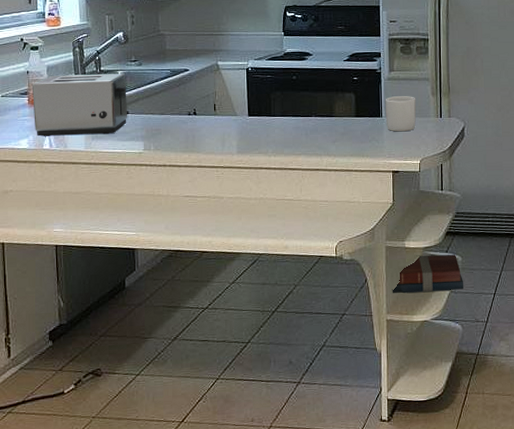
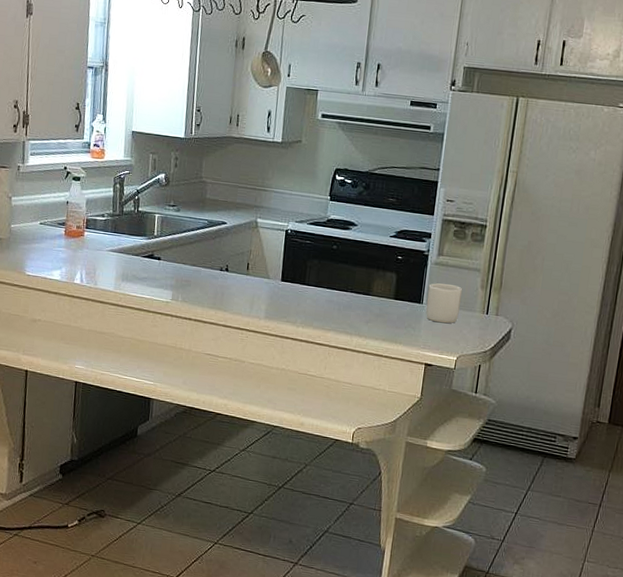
toaster: present [31,73,128,137] -> none [68,209,163,278]
books: present [392,255,463,293] -> none [405,457,484,502]

